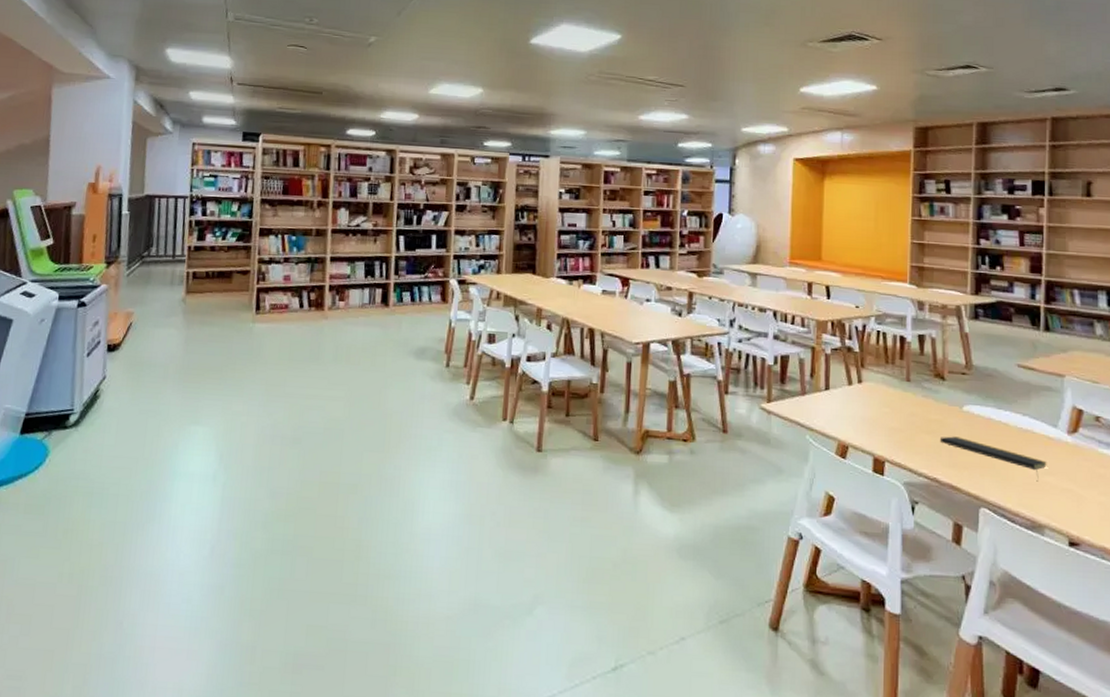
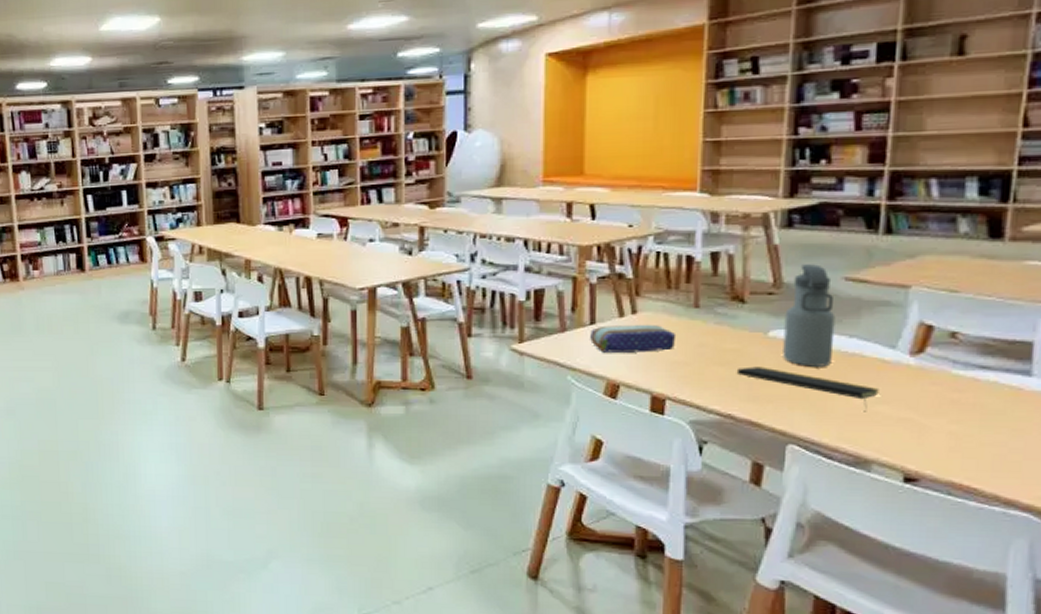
pencil case: none [825,392,893,418] -> present [590,324,677,353]
water bottle: none [974,351,1012,440] -> present [783,264,836,367]

